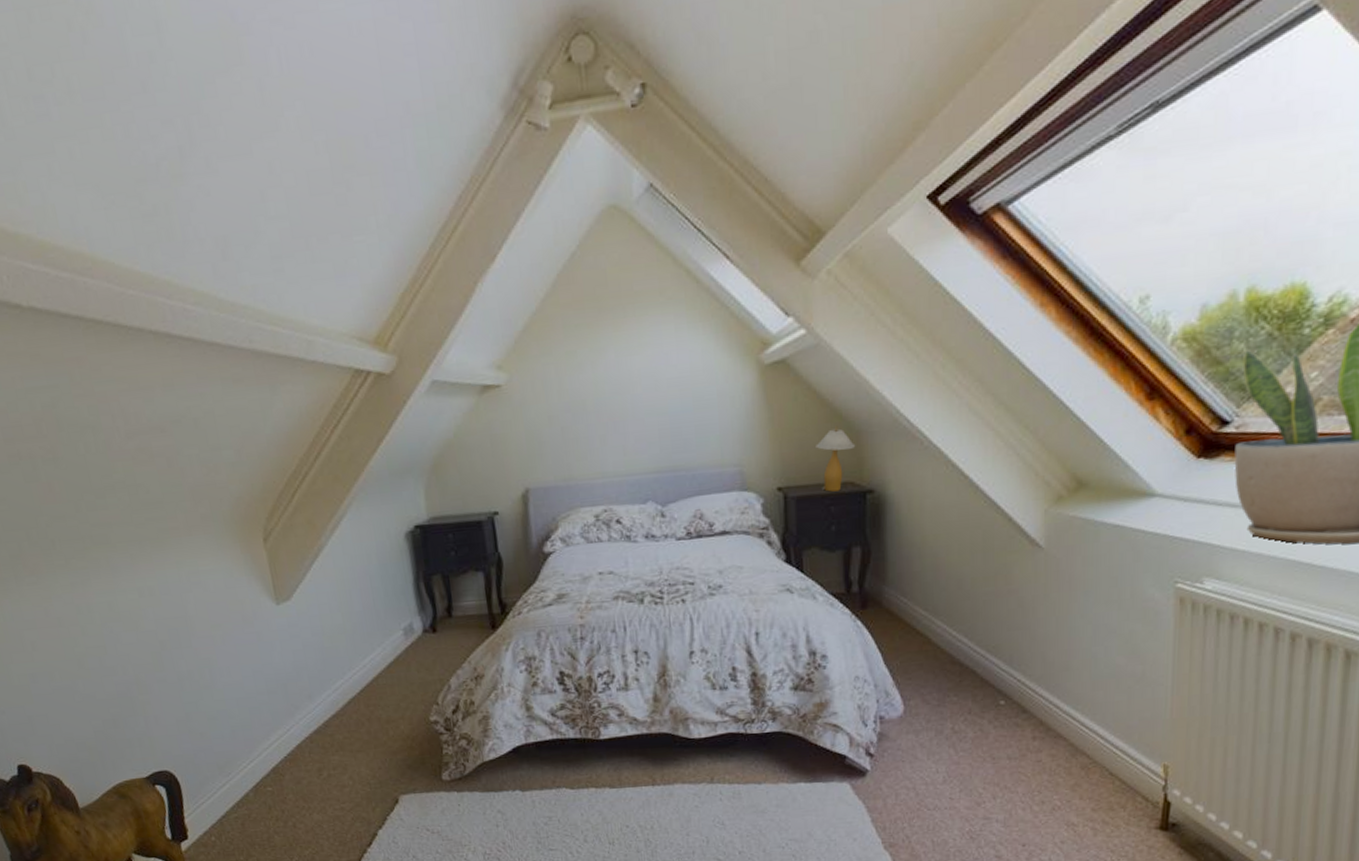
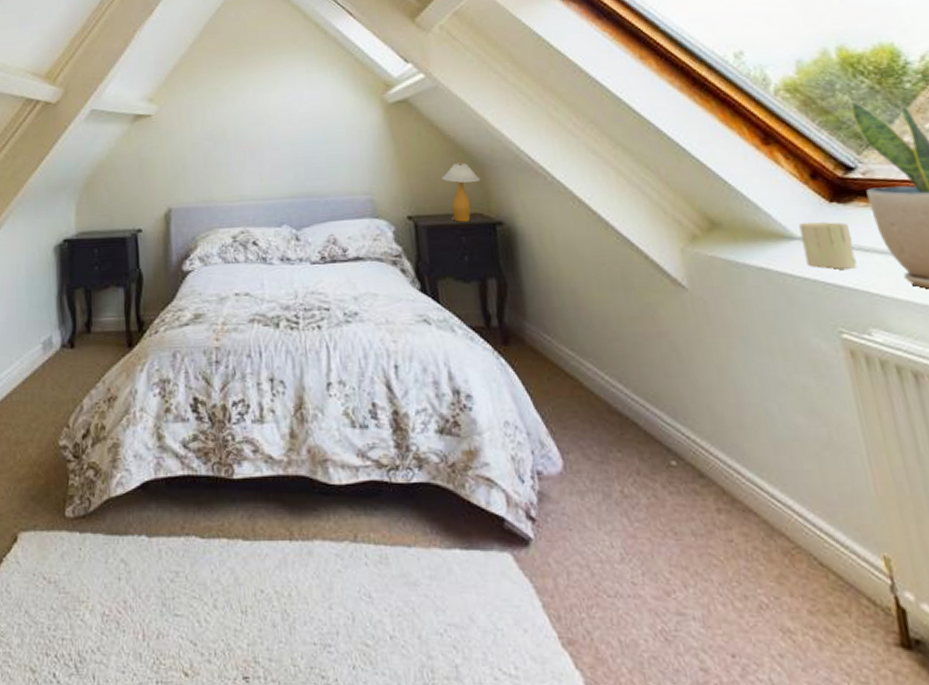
candle: none [1161,477,1209,525] -> present [798,222,858,270]

